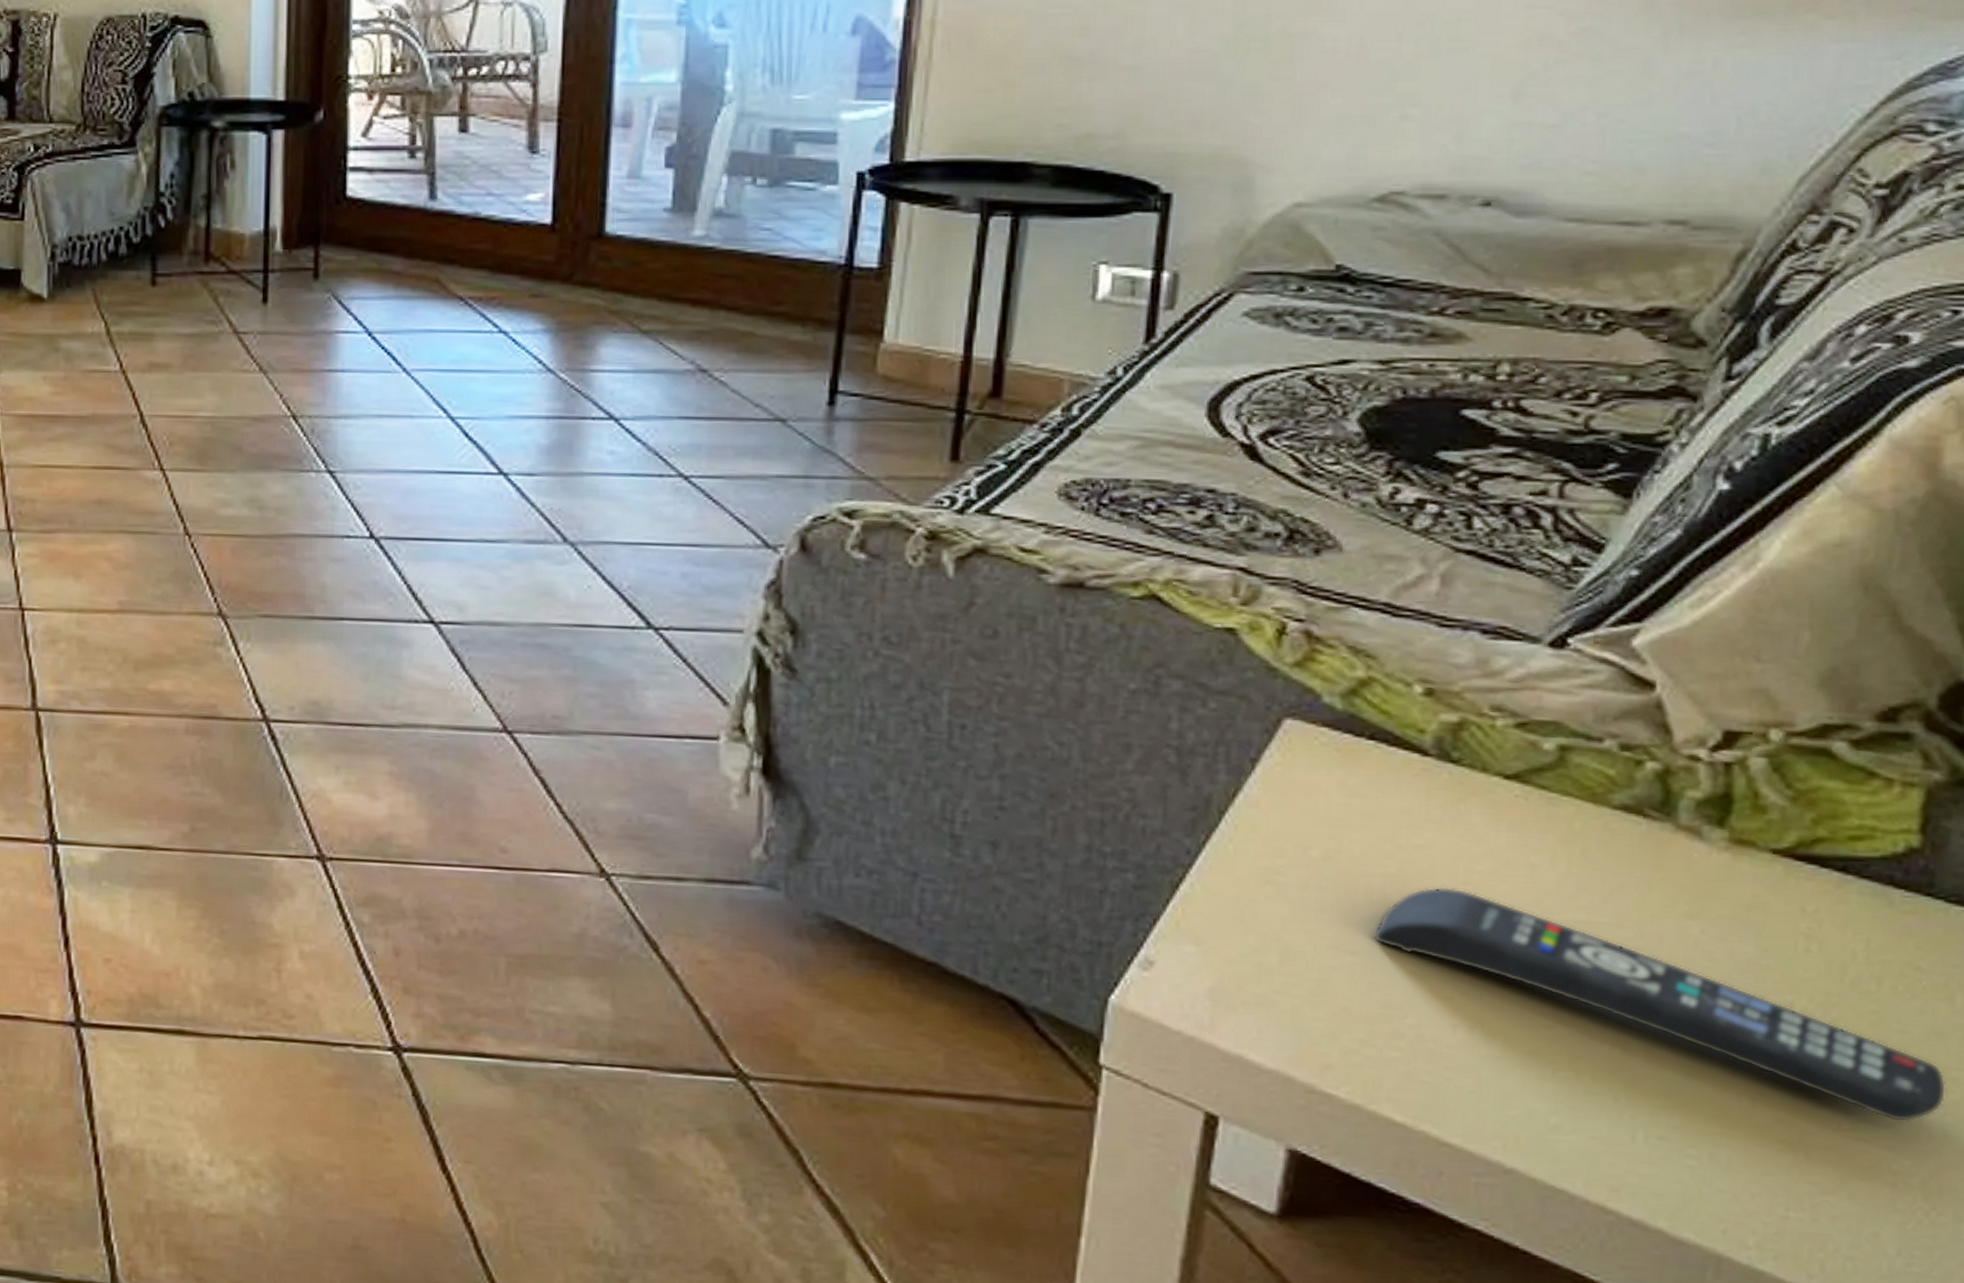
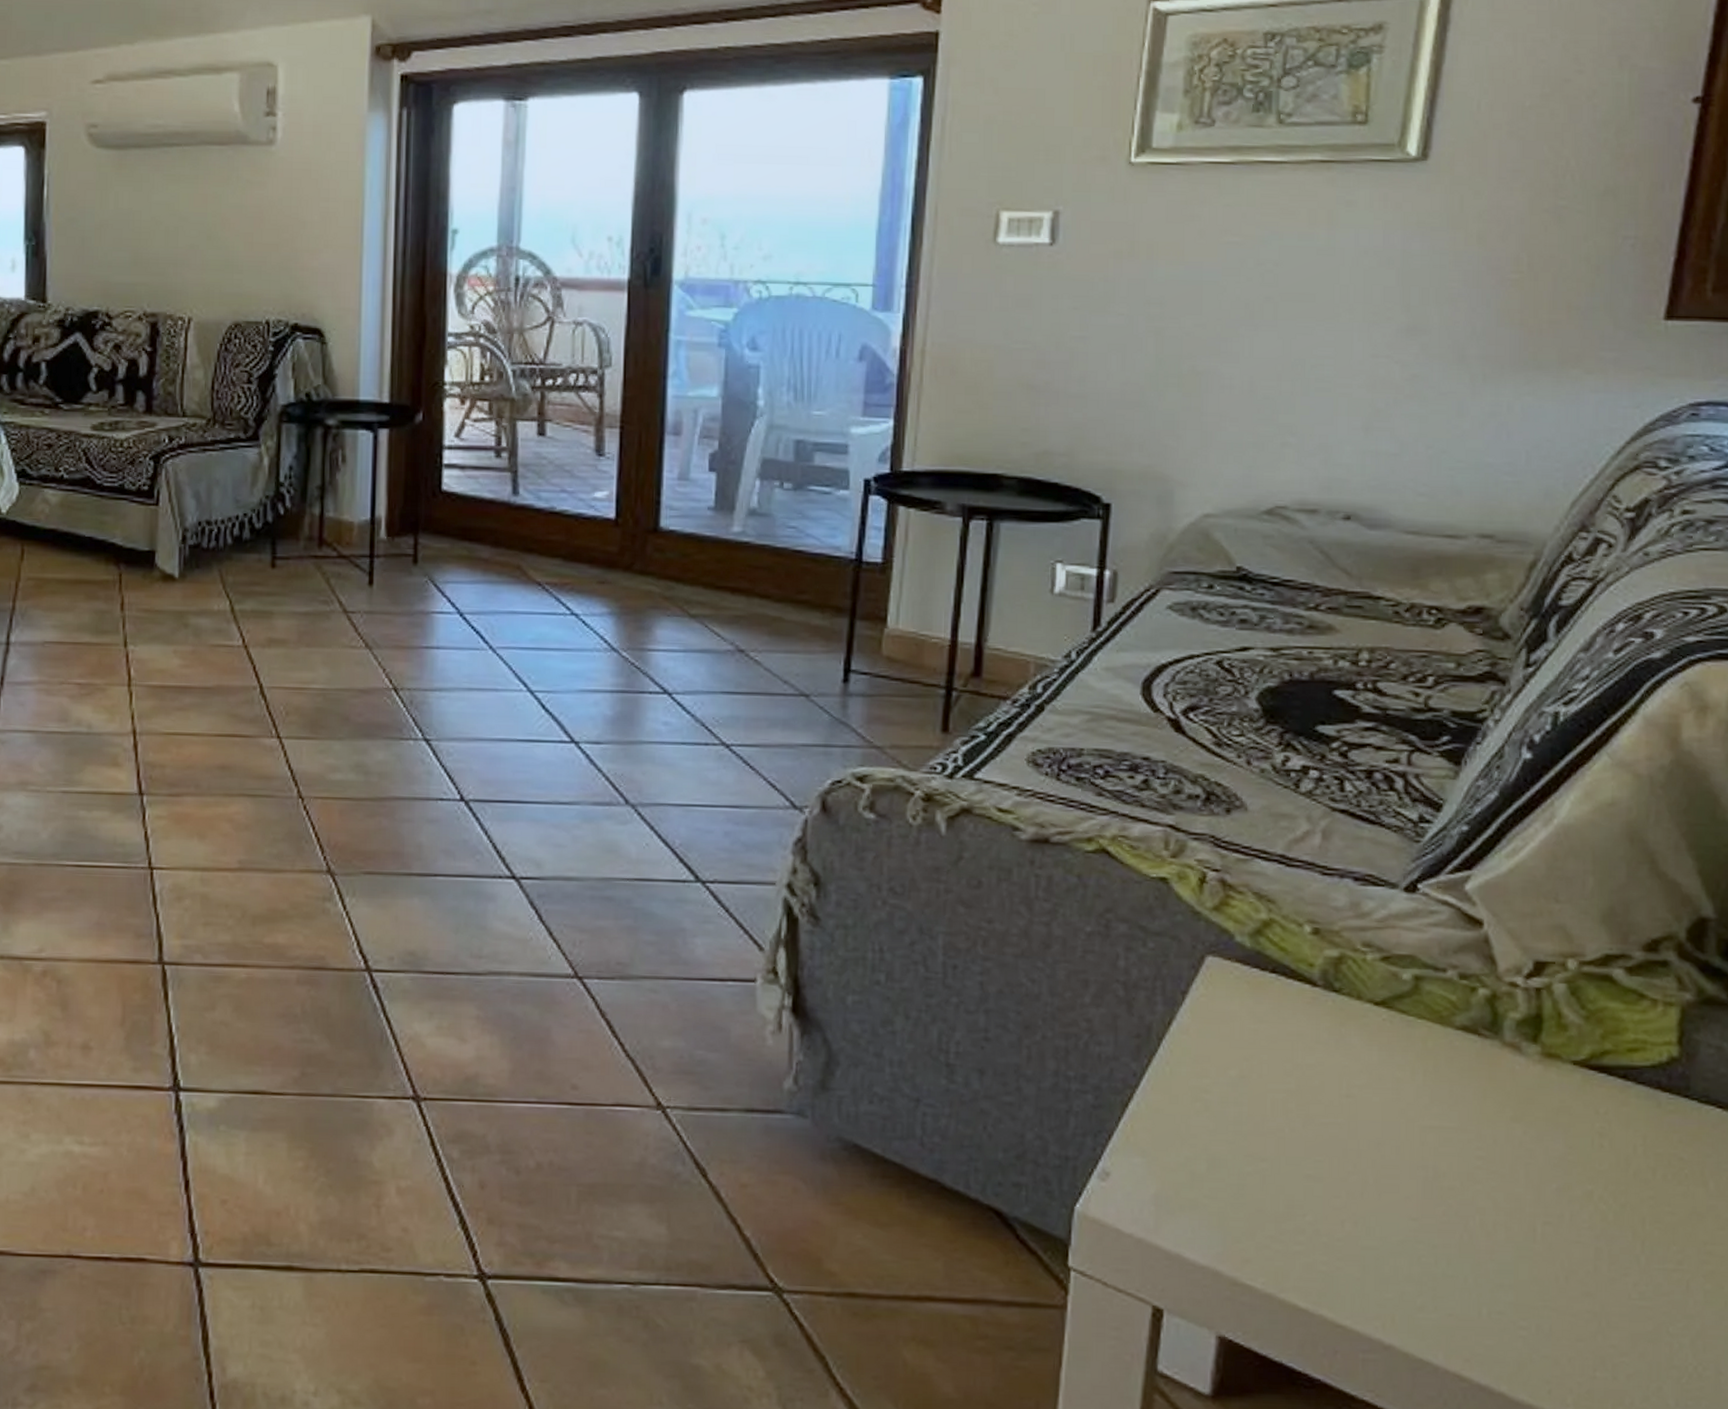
remote control: present [1372,887,1947,1123] -> none [1278,1100,1706,1291]

